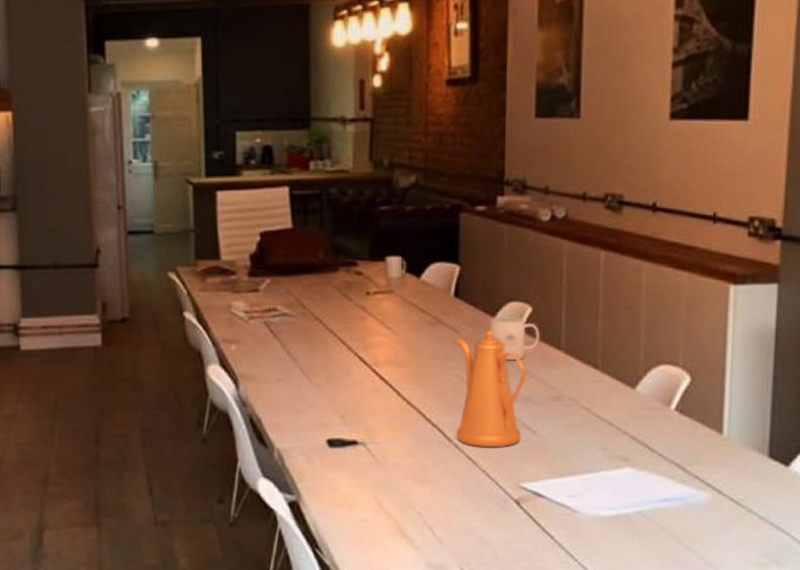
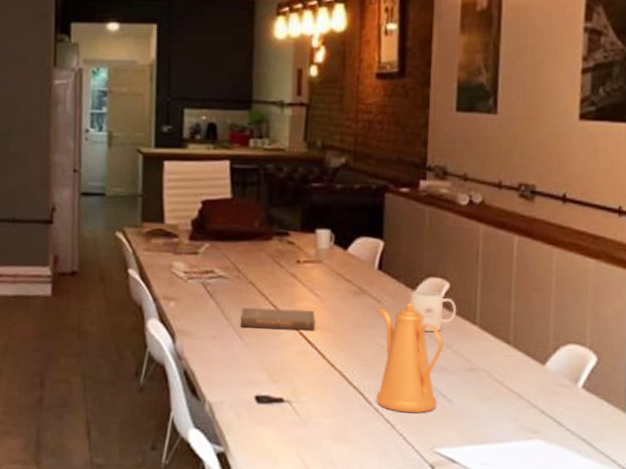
book: none [308,344,388,368] -> present [240,307,316,330]

